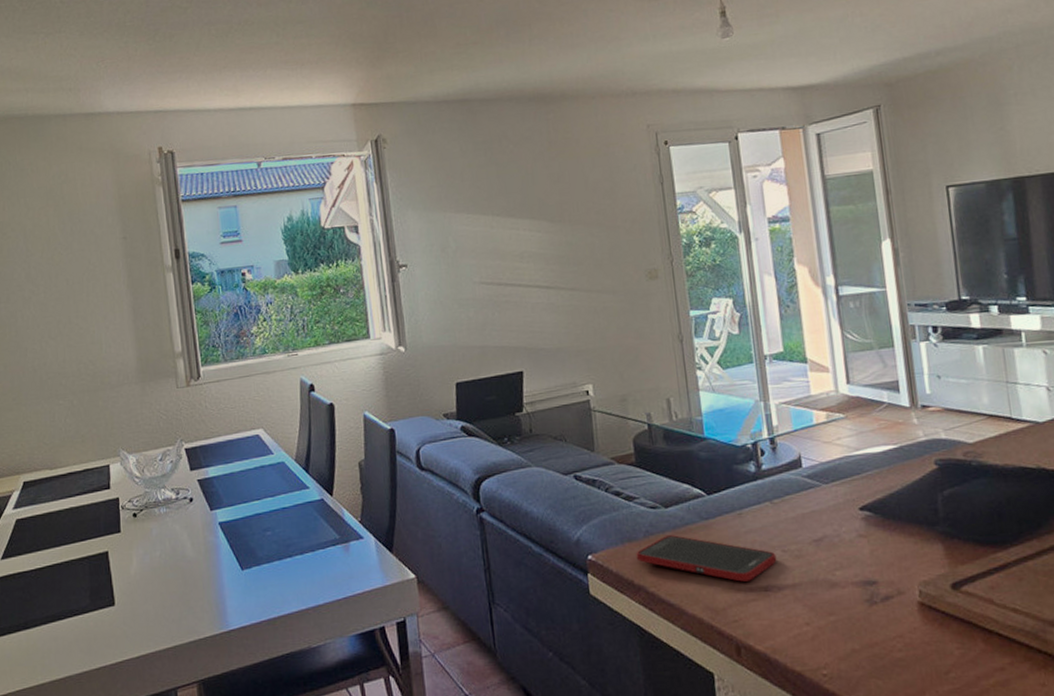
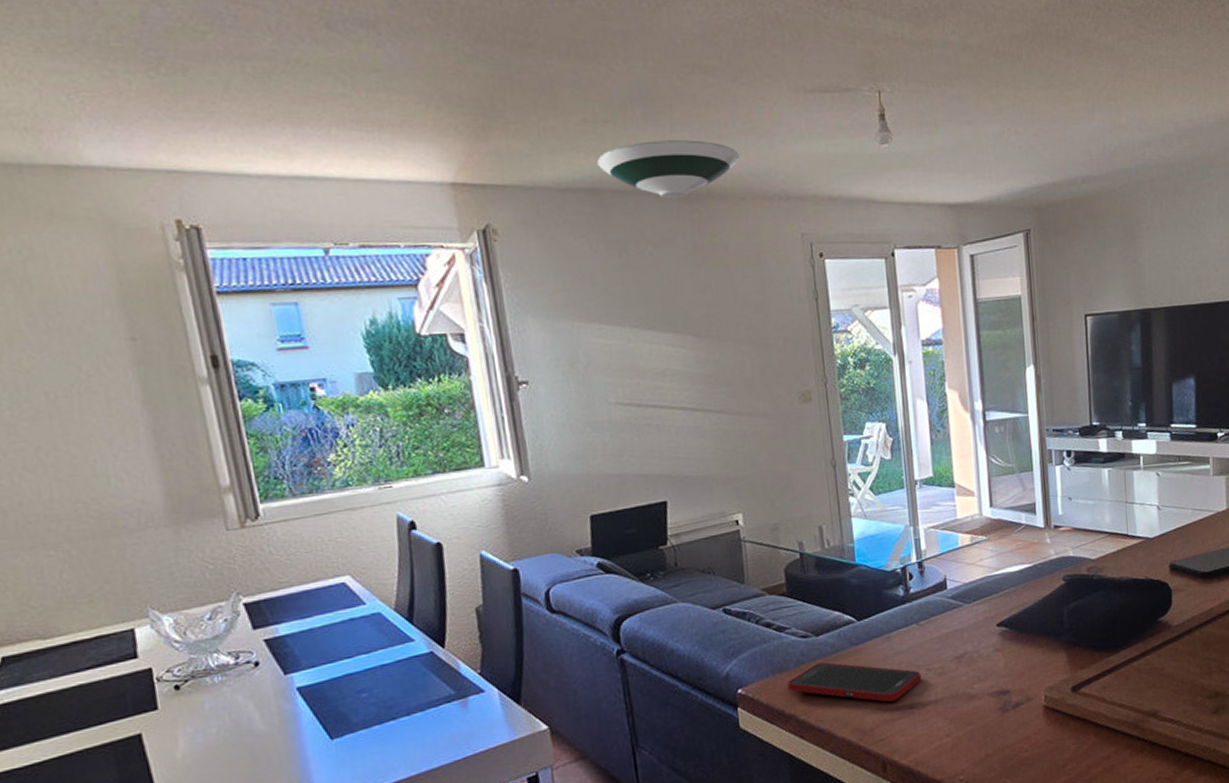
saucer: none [467,51,590,103] -> present [597,140,740,199]

